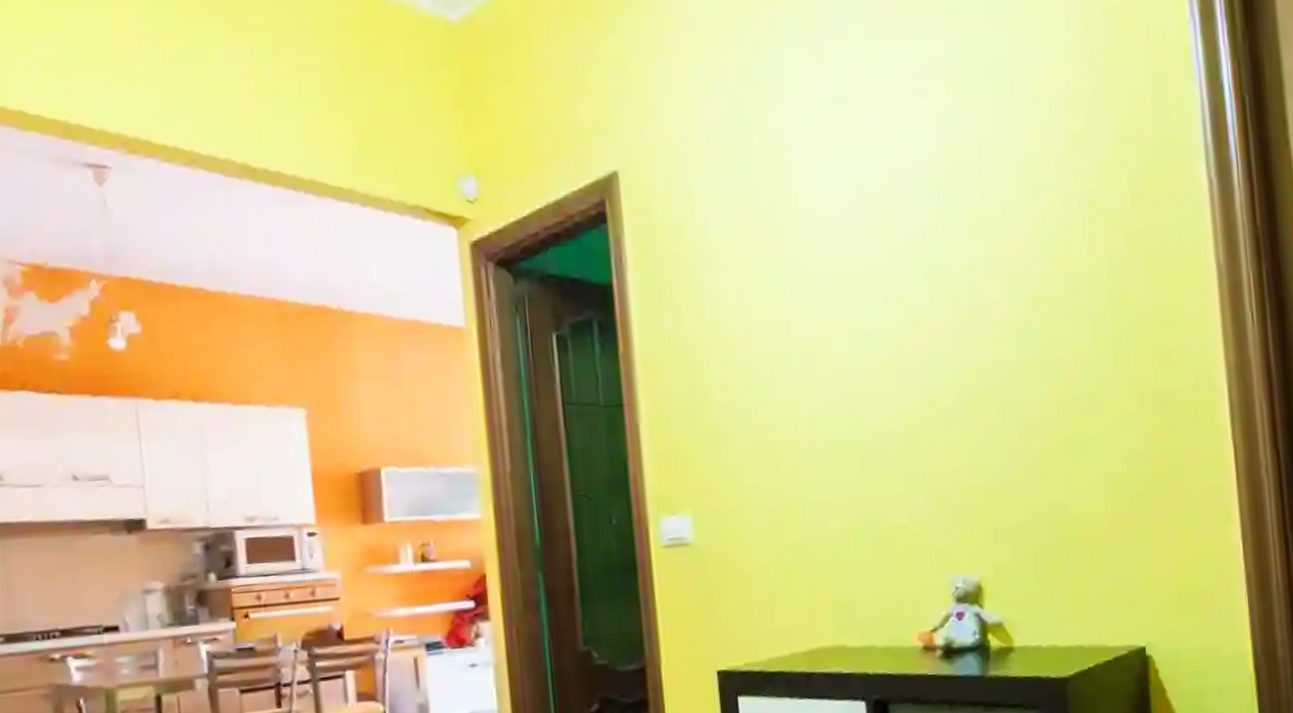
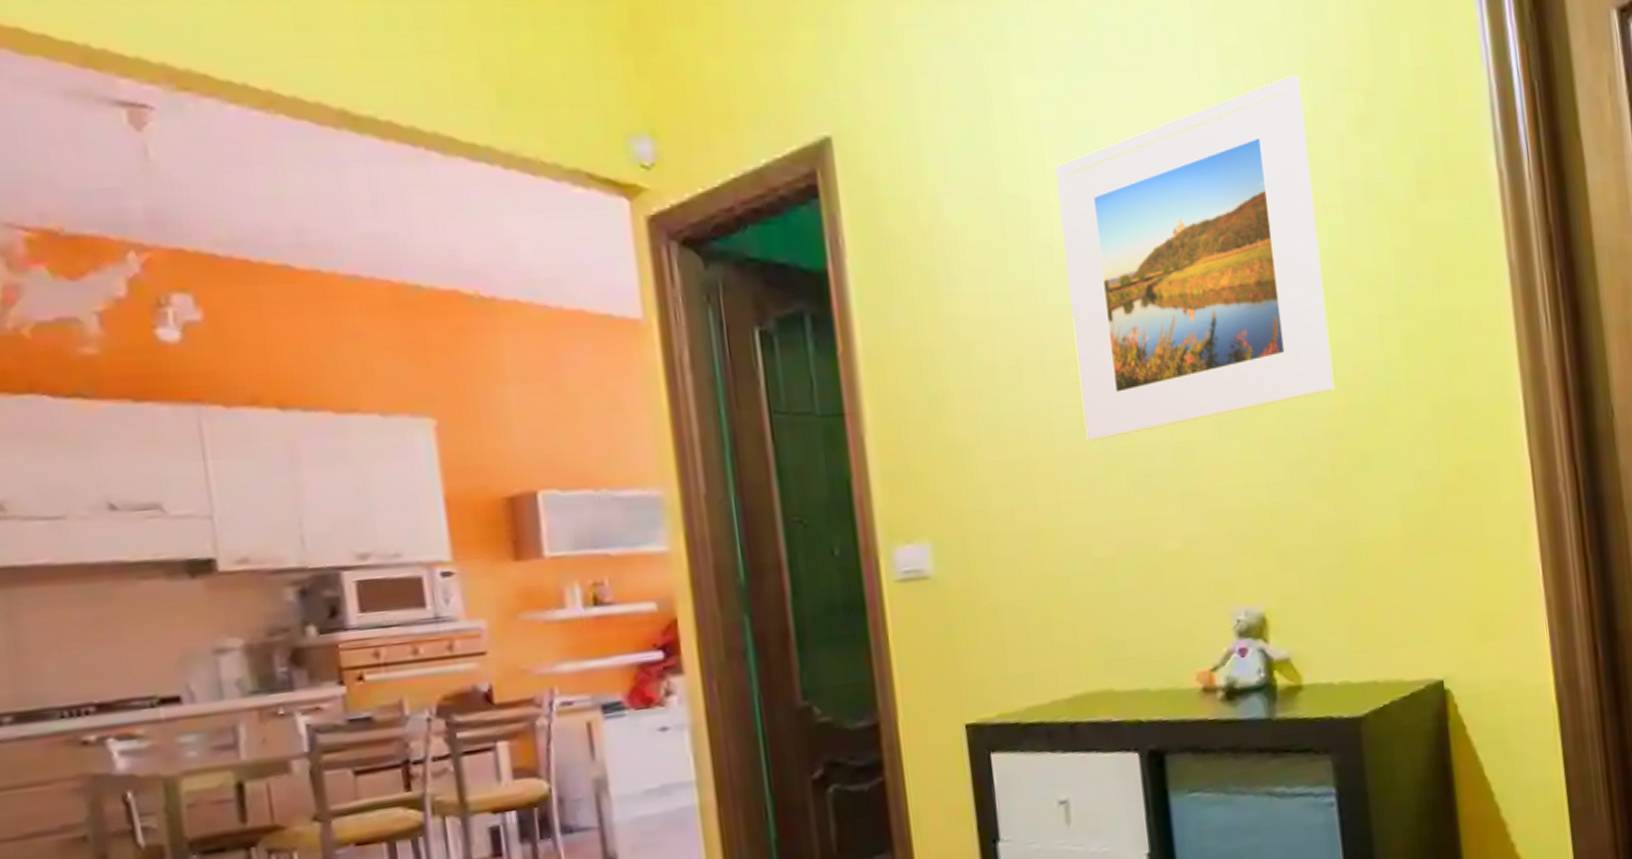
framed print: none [804,100,1050,428] -> present [1055,74,1335,442]

